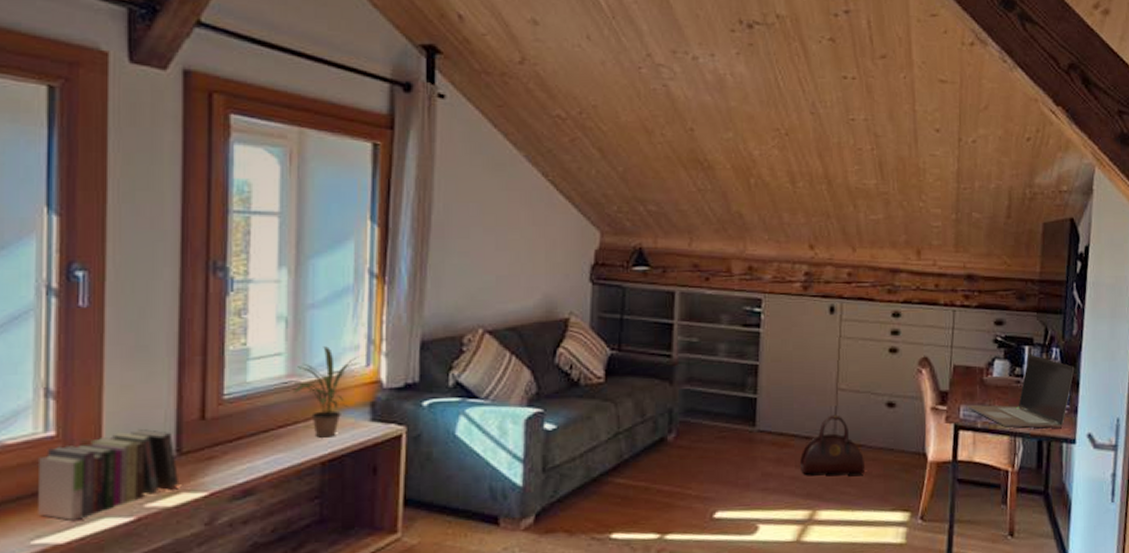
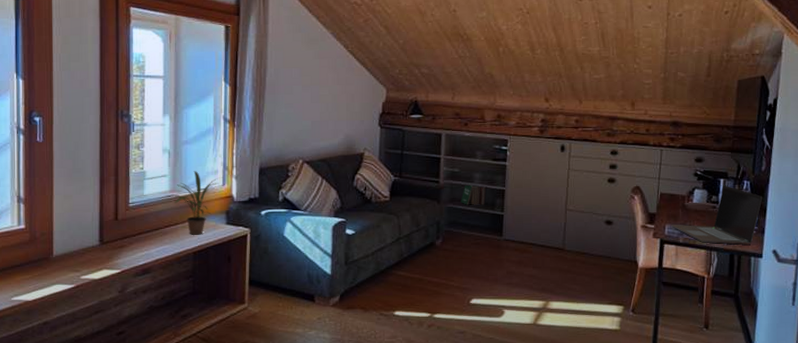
books: present [36,429,178,520] -> none [14,226,101,285]
books: none [700,357,735,387] -> present [461,183,487,205]
handbag: present [799,414,866,475] -> none [536,229,588,276]

